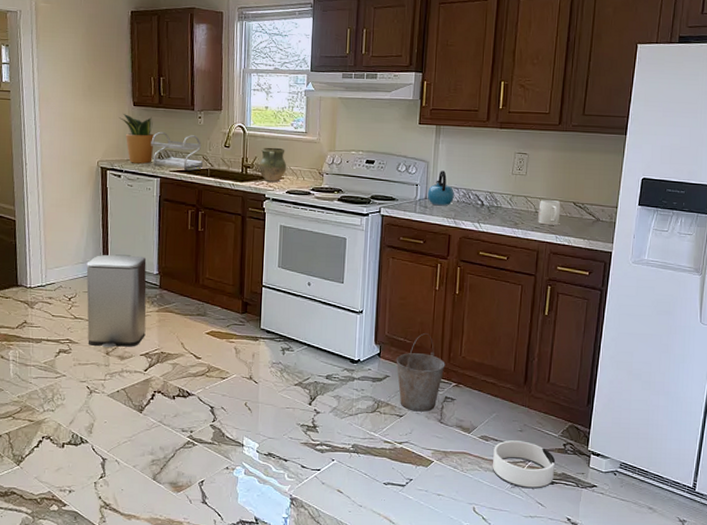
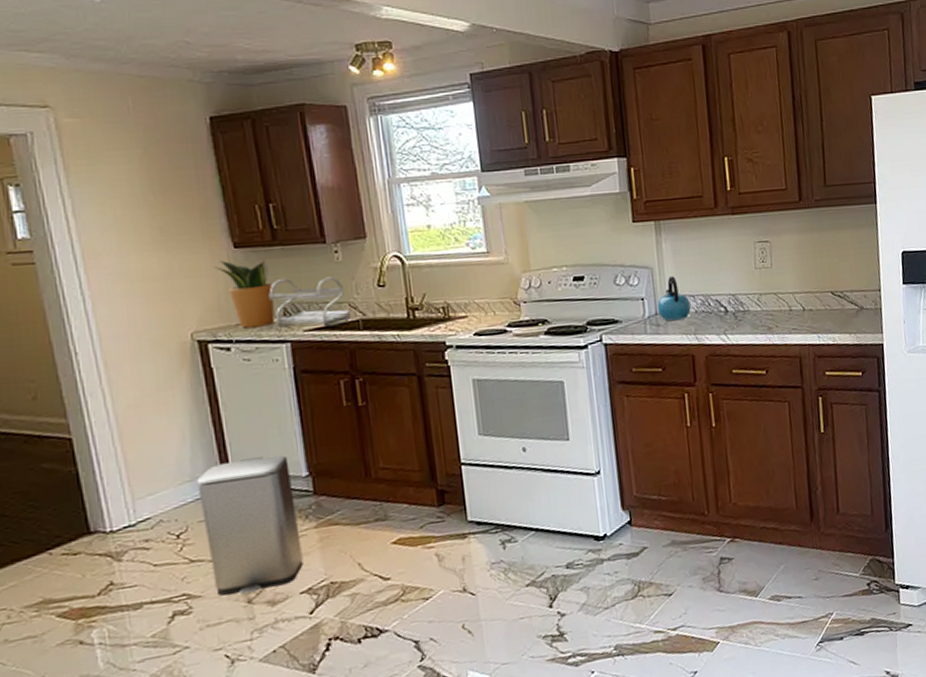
ceramic jug: present [258,147,287,182] -> none [430,276,470,324]
bucket: present [396,333,445,412] -> none [652,483,714,585]
pet bowl: present [492,440,556,489] -> none [788,590,863,649]
mug: present [538,199,561,225] -> none [792,292,819,325]

